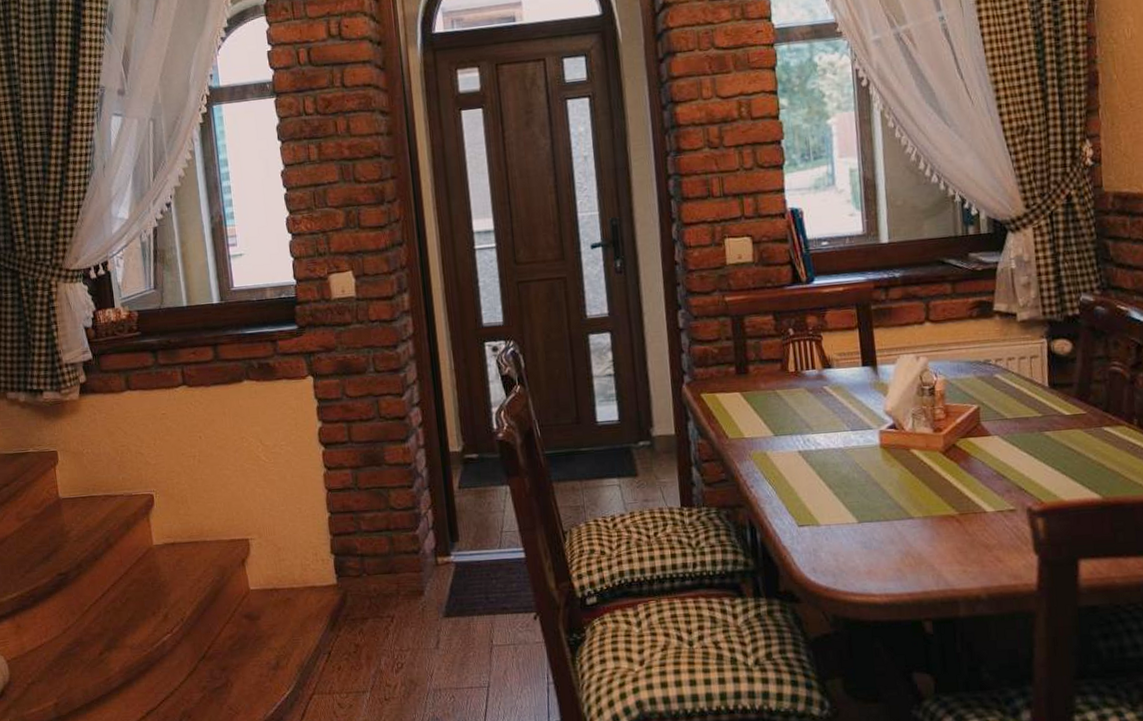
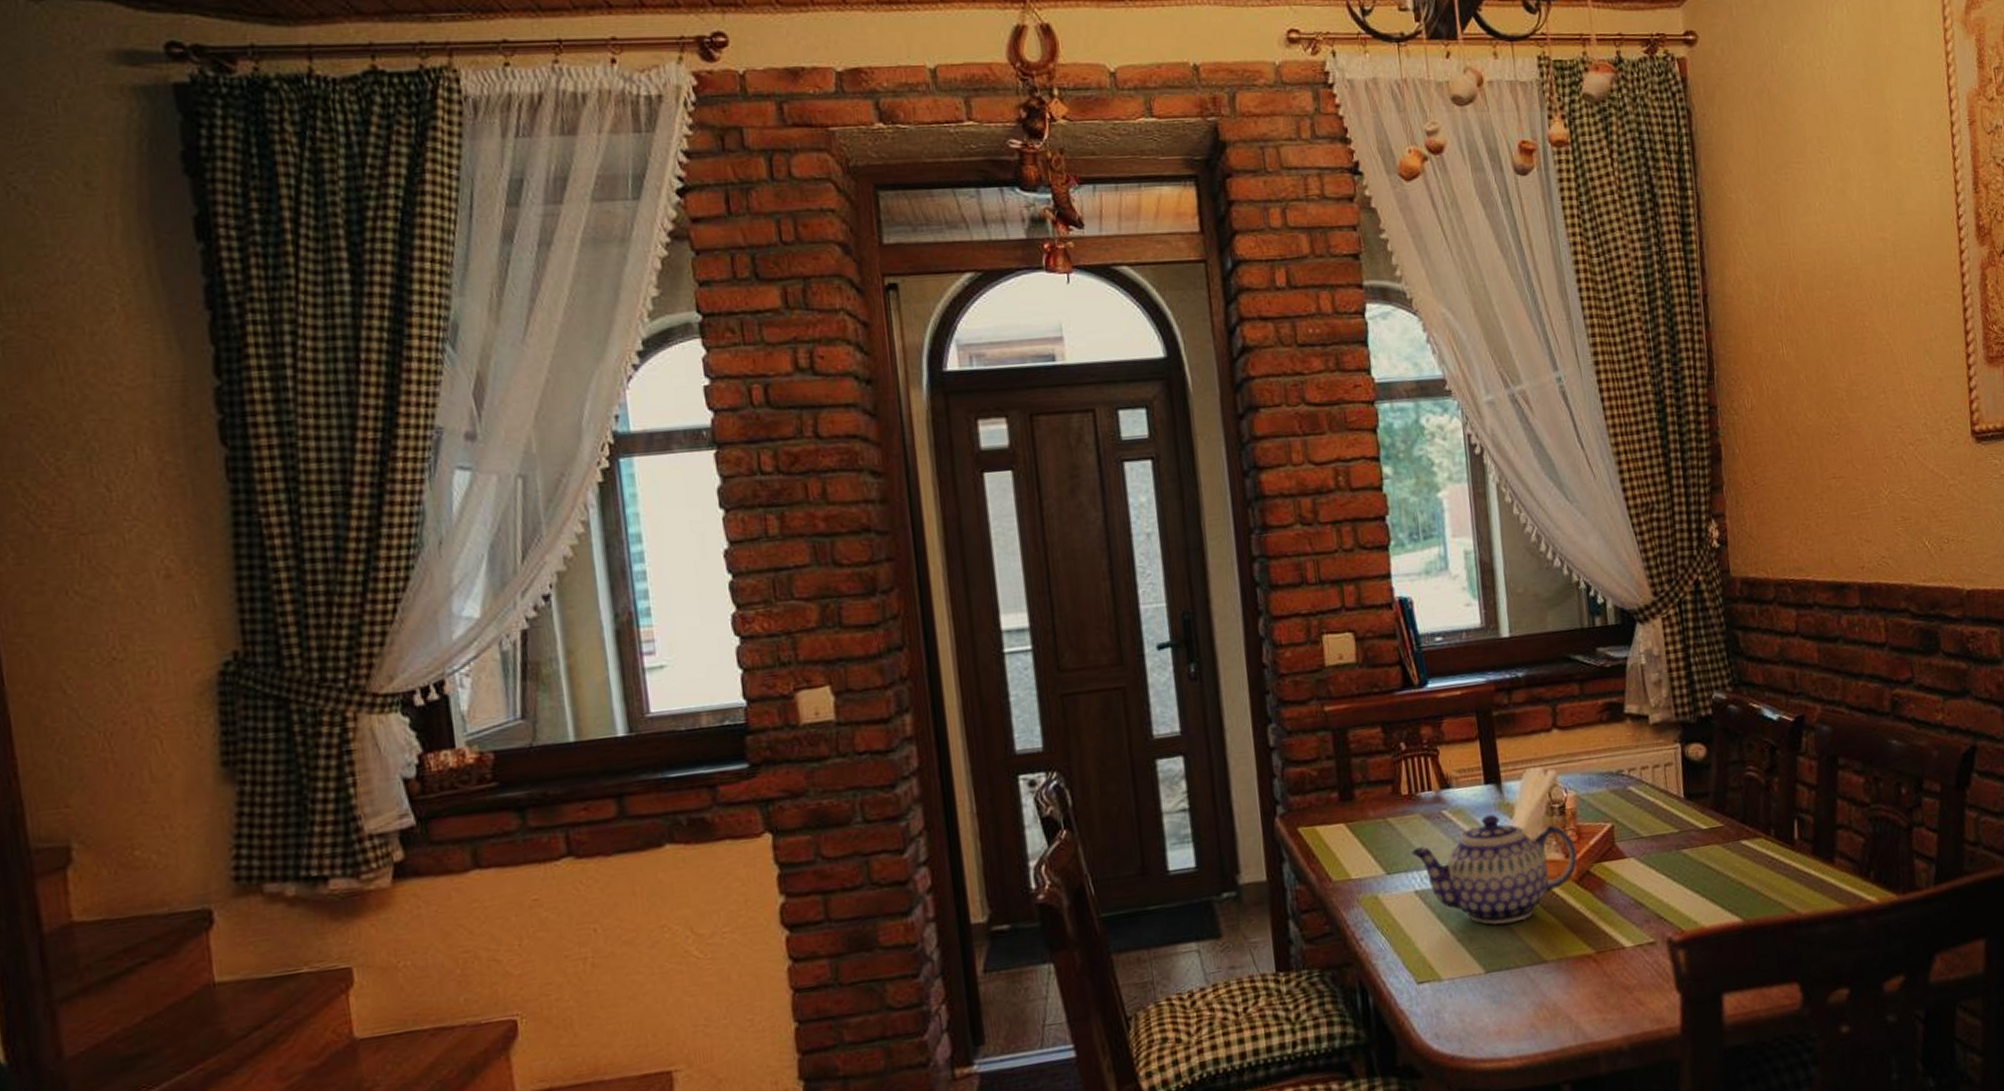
teapot: none [796,391,945,484] -> present [1411,814,1578,925]

